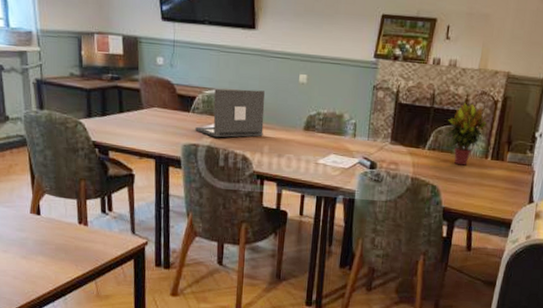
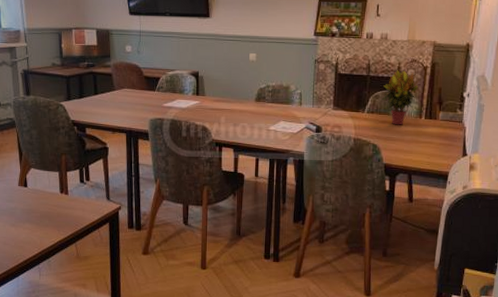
laptop: present [195,88,265,138] -> none [160,69,220,112]

